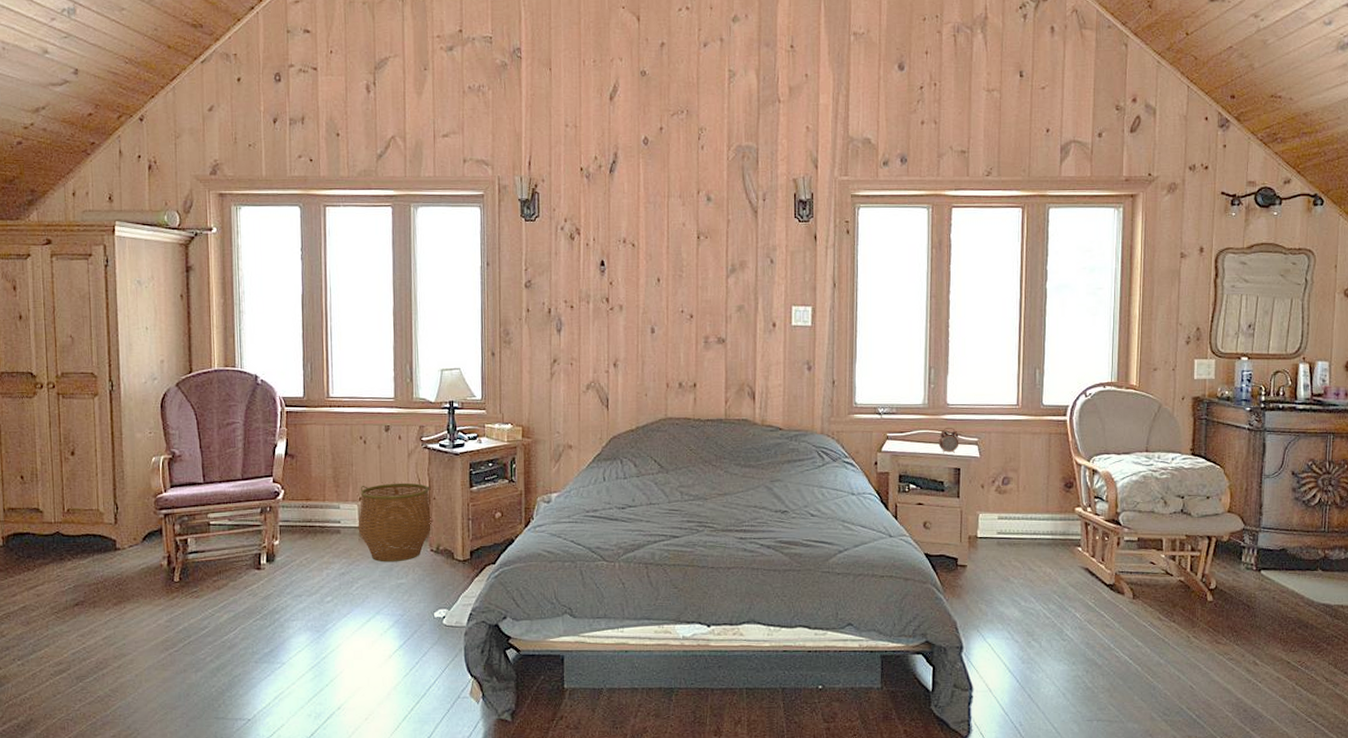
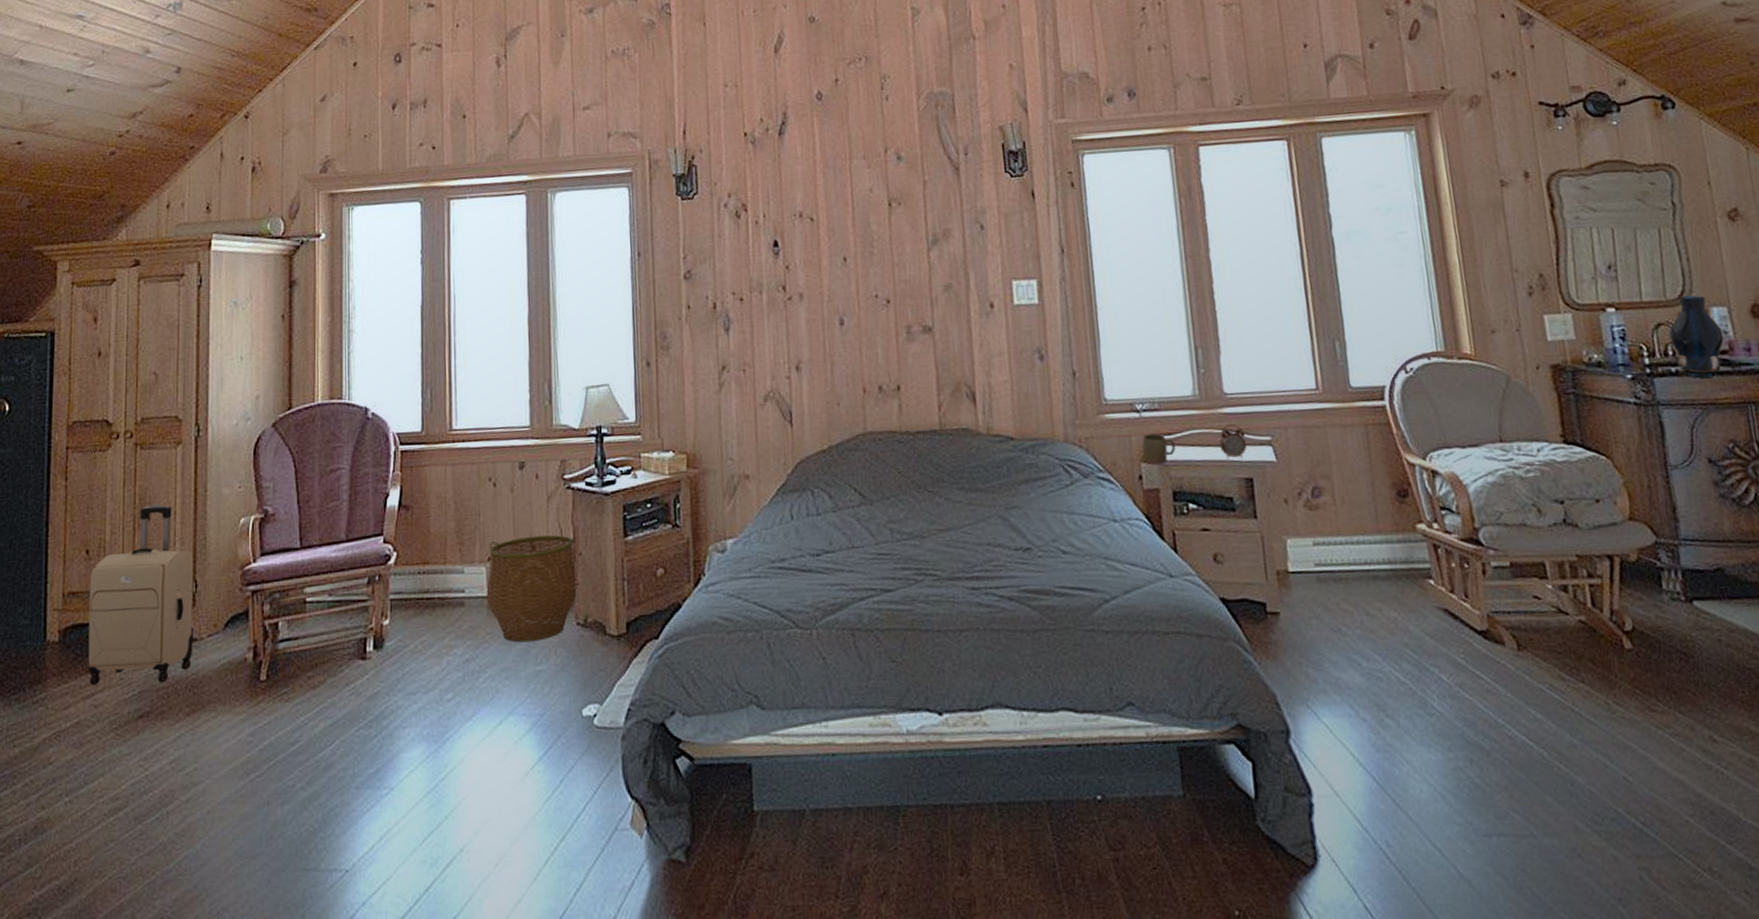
suitcase: none [25,443,117,580] -> present [88,504,194,685]
mug: none [880,431,906,455] -> present [1142,434,1176,465]
vase: none [1283,351,1322,414] -> present [1668,295,1724,379]

